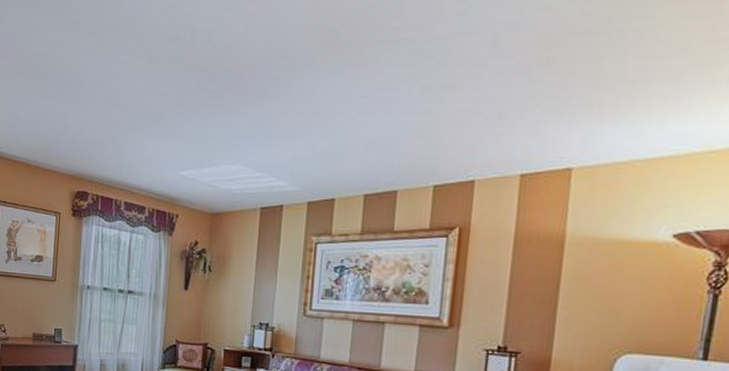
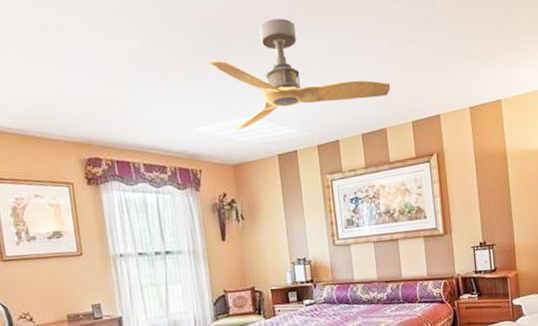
ceiling fan: none [208,59,414,177] -> present [209,18,391,130]

